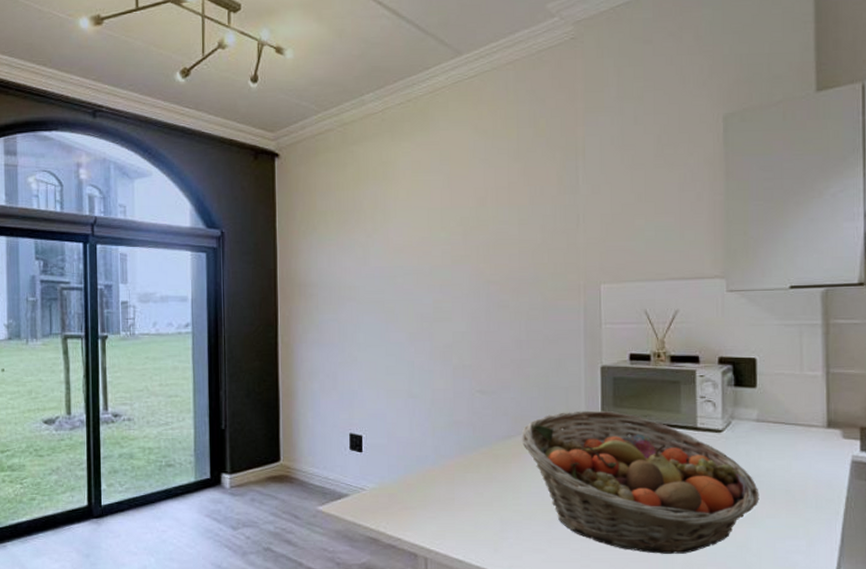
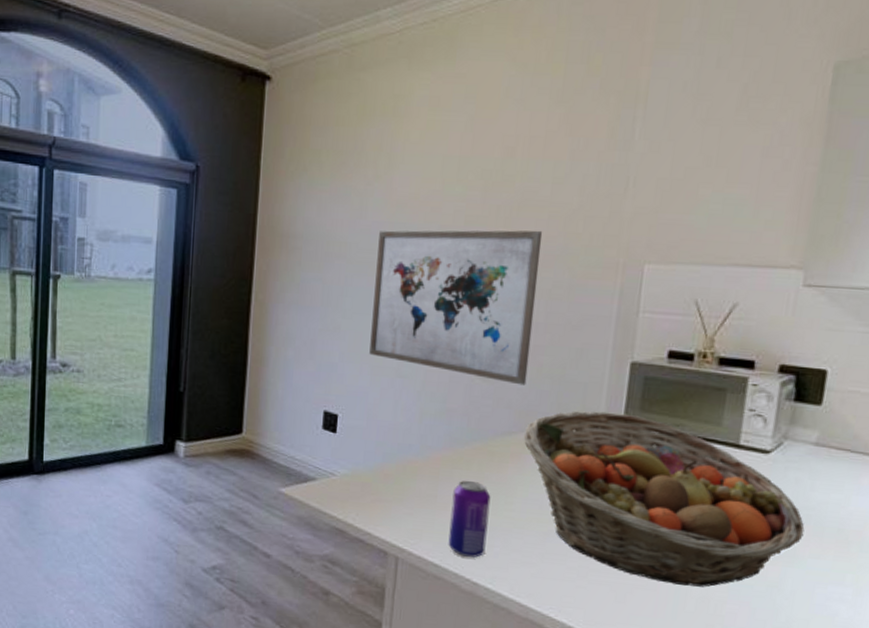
wall art: none [382,263,518,395] -> present [369,230,543,386]
beverage can: none [468,483,501,551] -> present [448,481,491,558]

